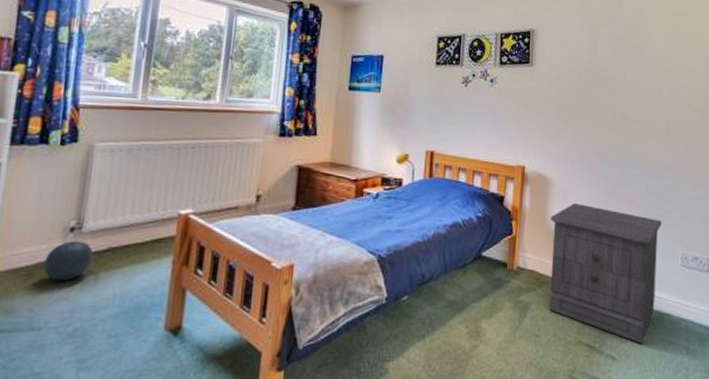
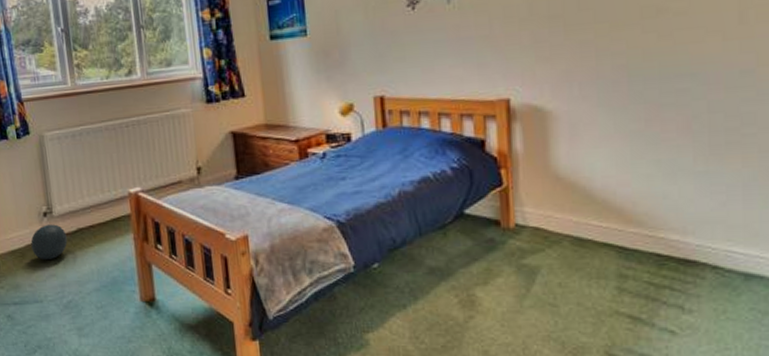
nightstand: present [549,203,663,343] -> none [555,138,741,314]

